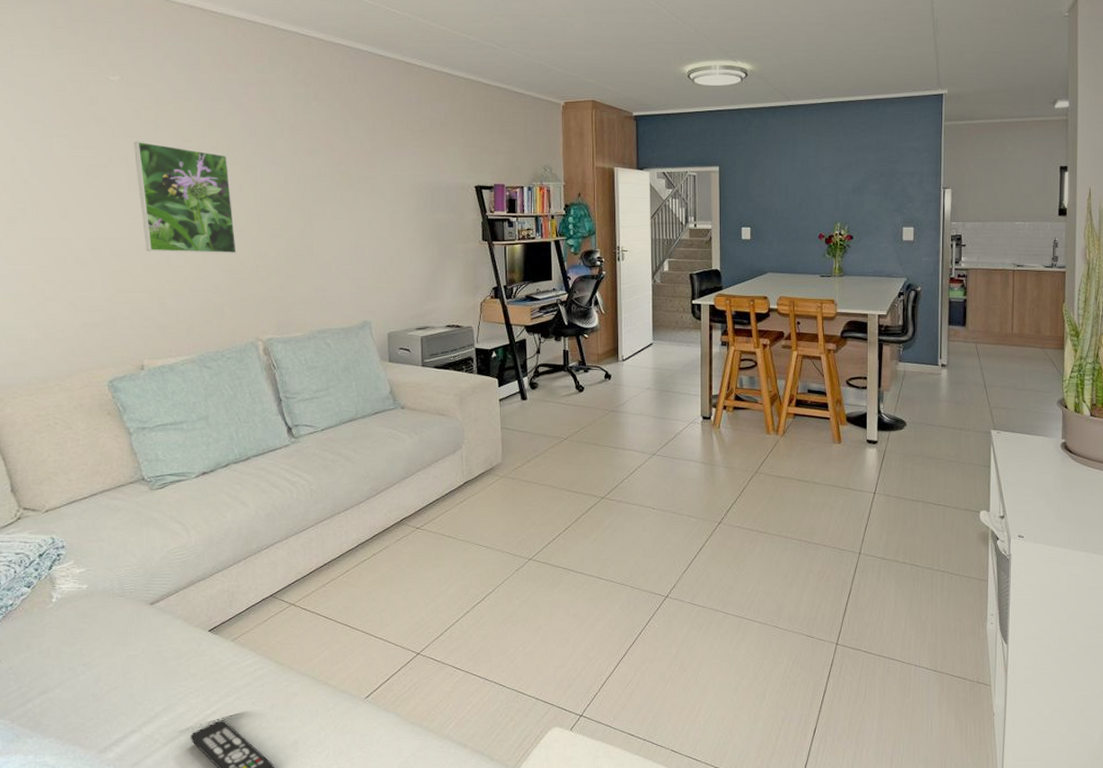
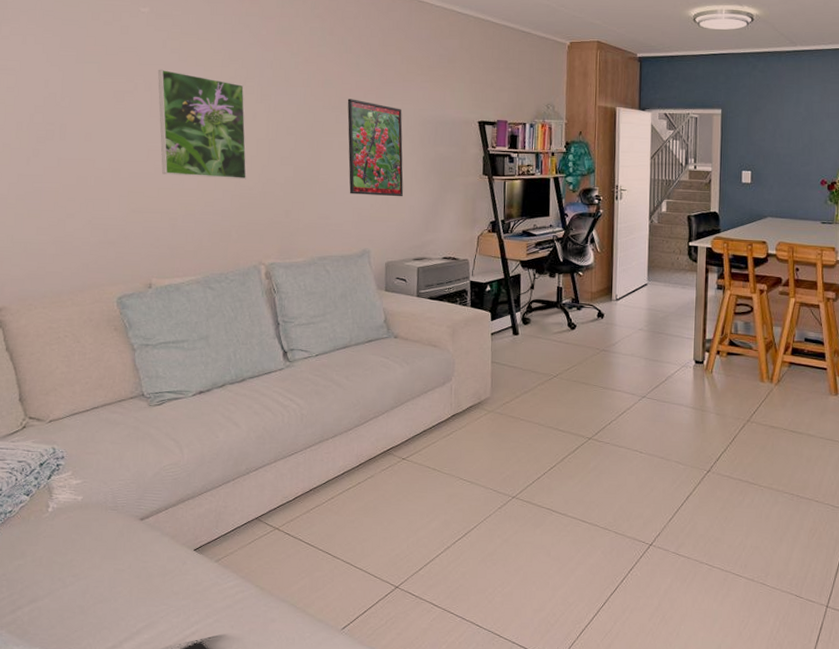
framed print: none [337,167,402,266] -> present [347,99,404,197]

